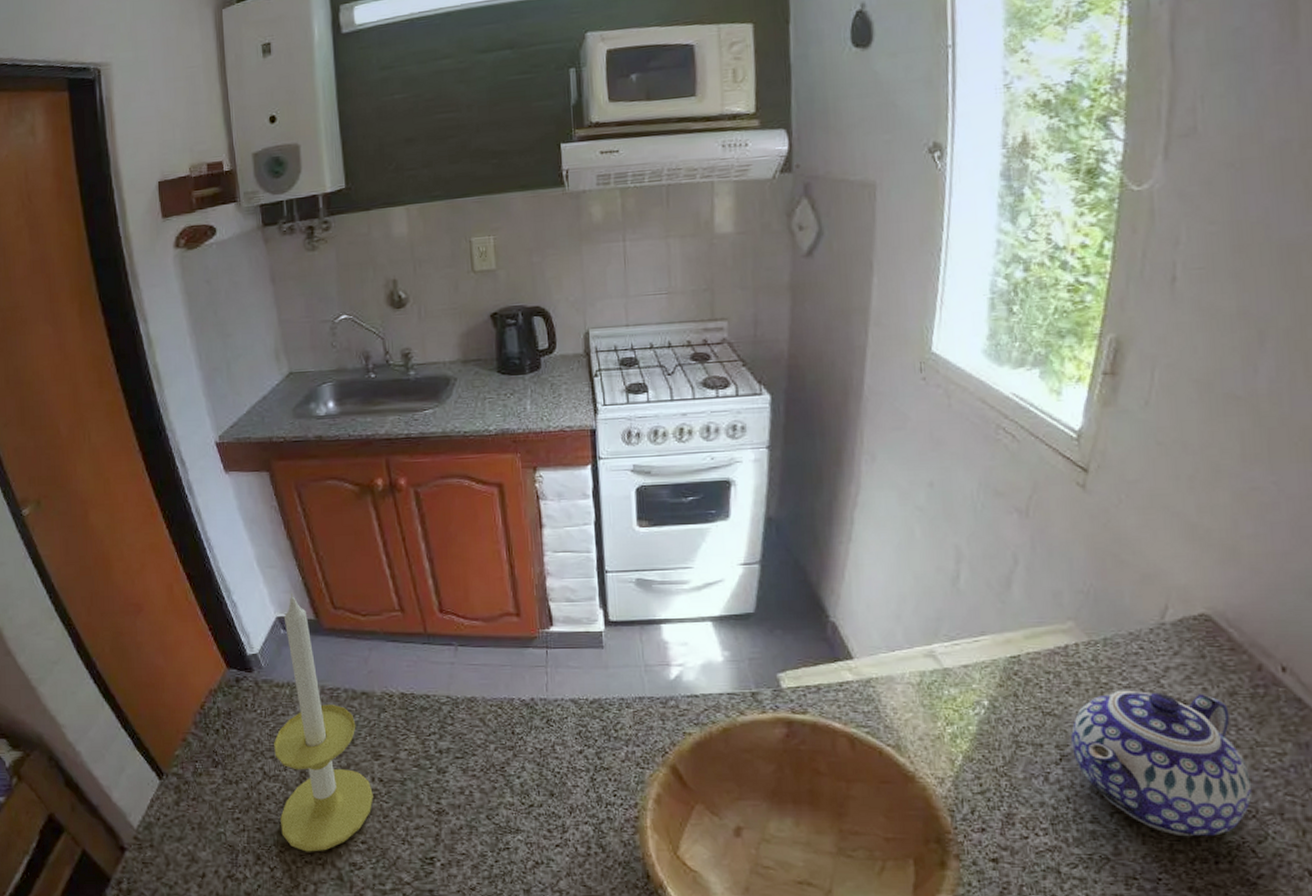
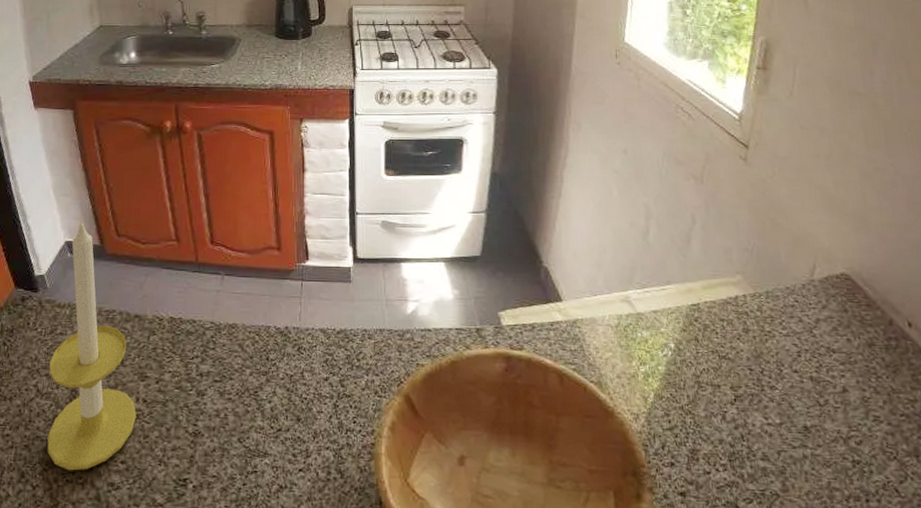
teapot: present [1071,690,1252,837] -> none [743,338,892,476]

